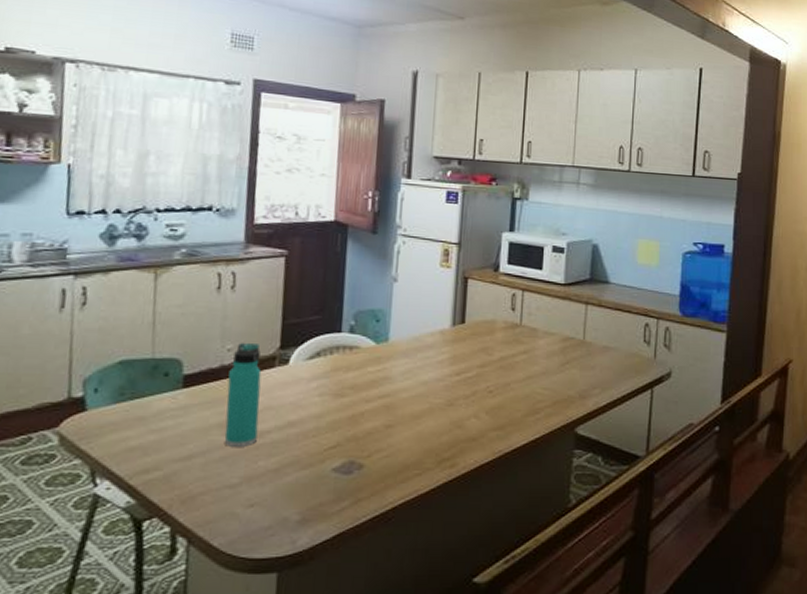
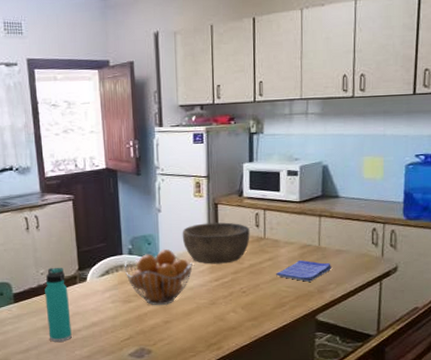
fruit basket: none [341,328,430,404] -> present [124,248,193,306]
bowl: none [420,300,504,354] -> present [182,222,250,264]
dish towel: none [530,356,597,384] -> present [275,260,331,282]

